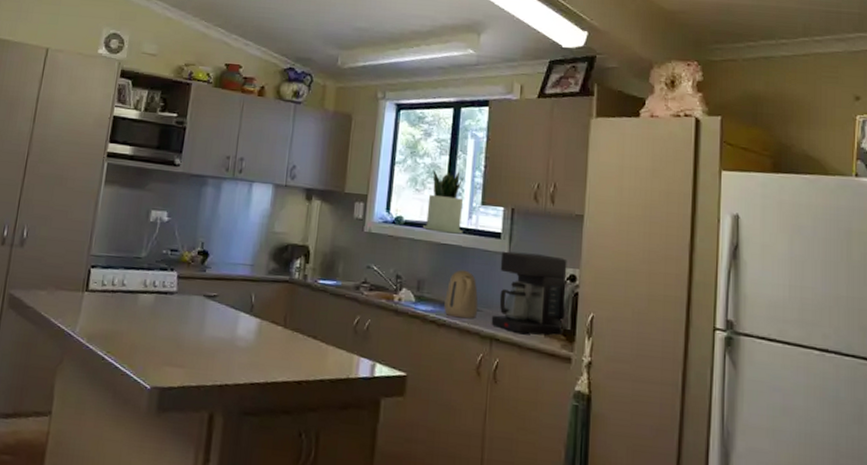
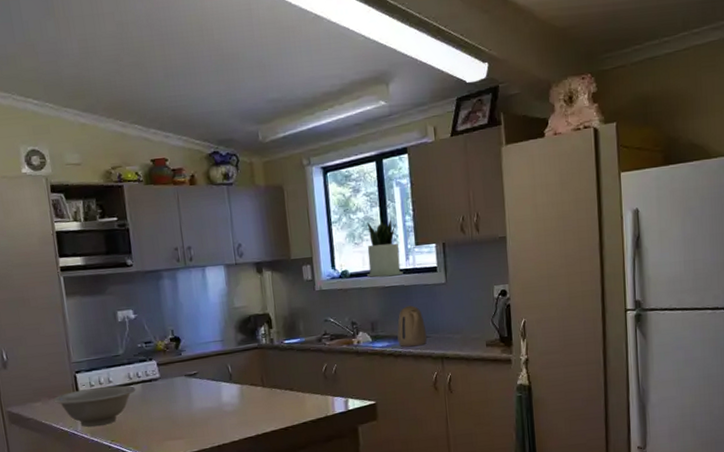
bowl: none [60,286,149,332] -> present [53,385,136,427]
coffee maker: present [491,251,567,335] -> none [439,277,502,349]

